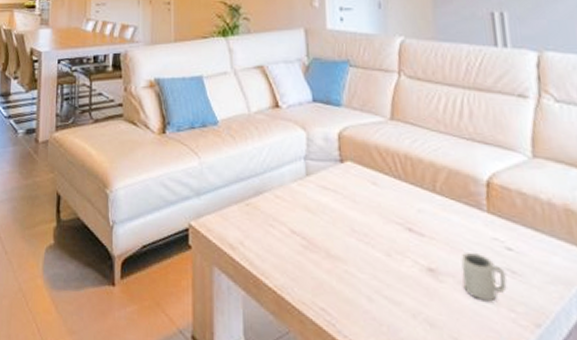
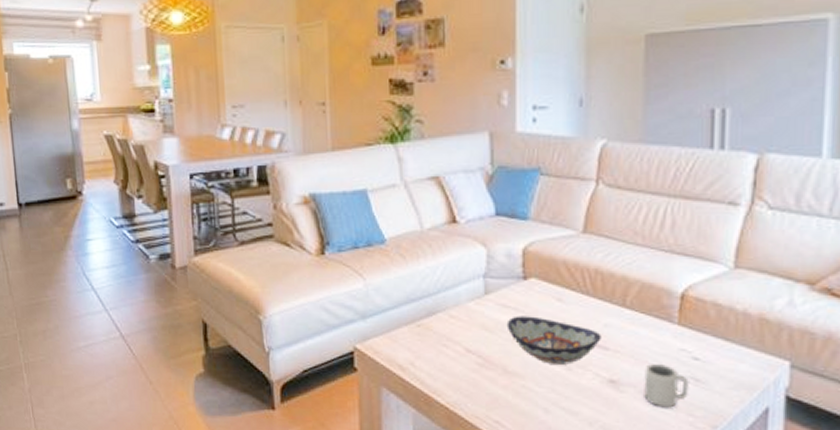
decorative bowl: none [327,198,417,250] -> present [506,316,601,365]

